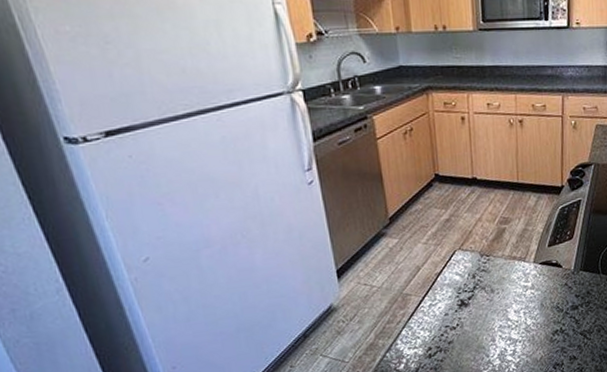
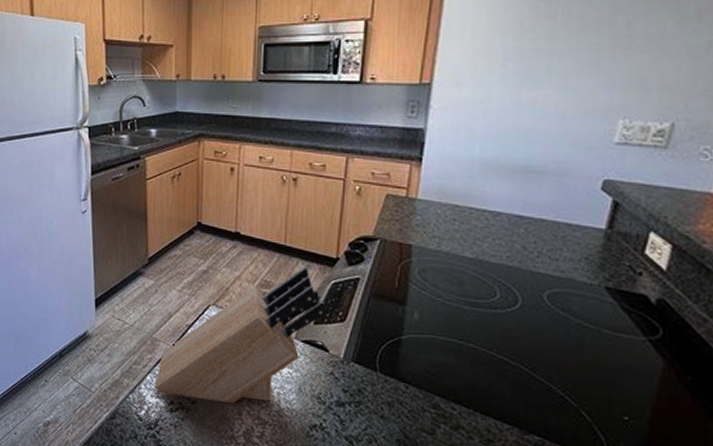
knife block: none [411,199,557,344] -> present [155,267,327,403]

